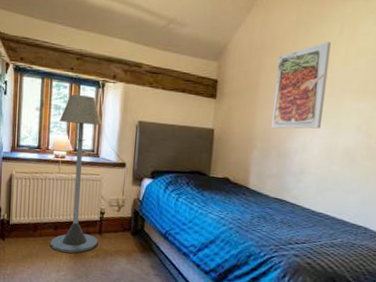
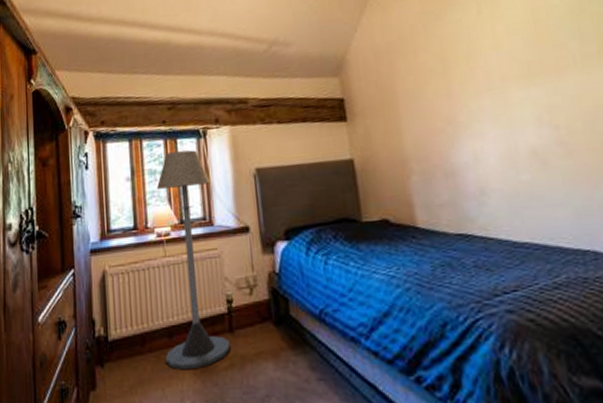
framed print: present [271,41,332,129] -> none [412,26,489,143]

